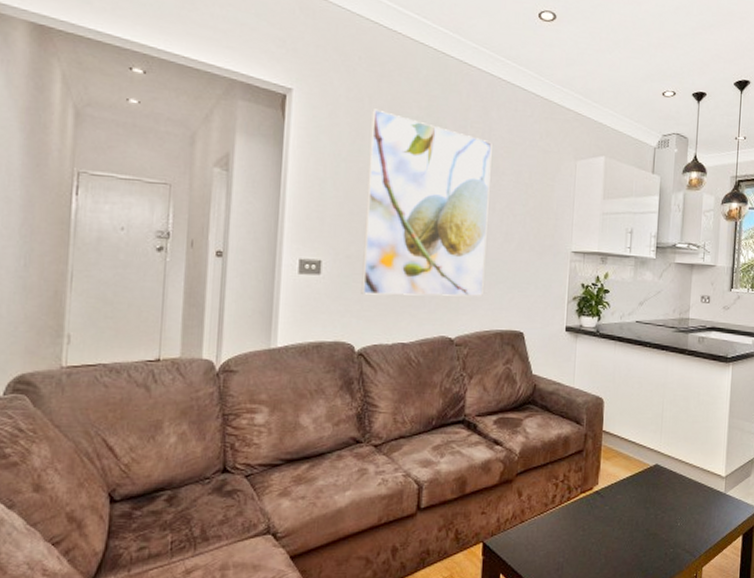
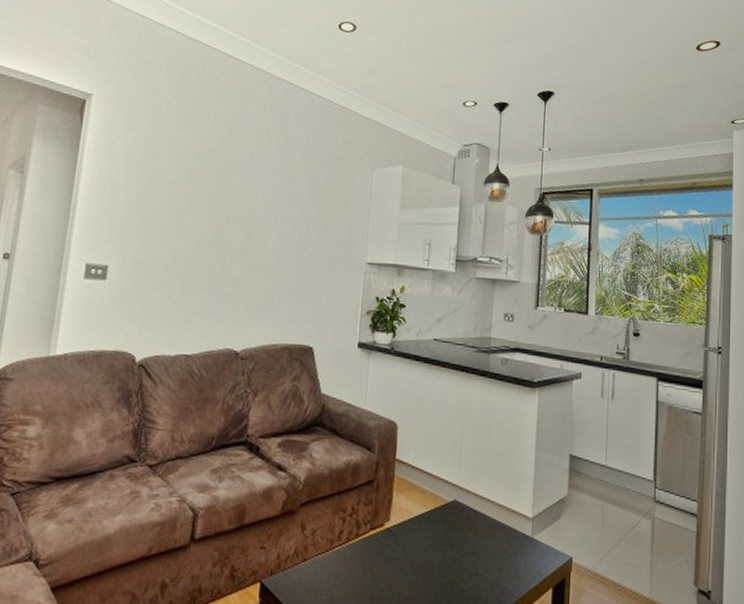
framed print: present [361,109,492,296] -> none [146,114,288,307]

